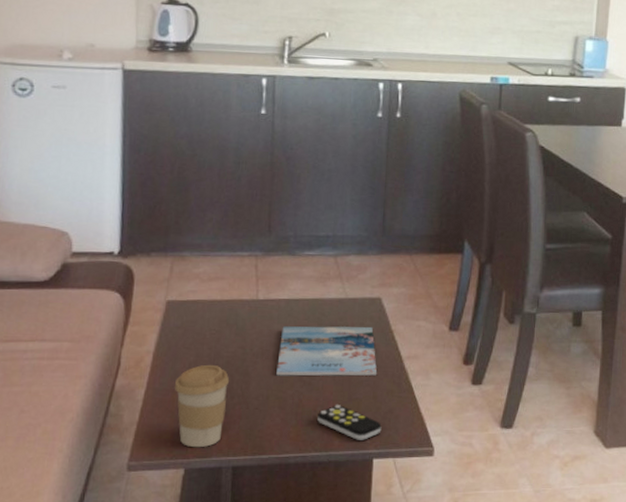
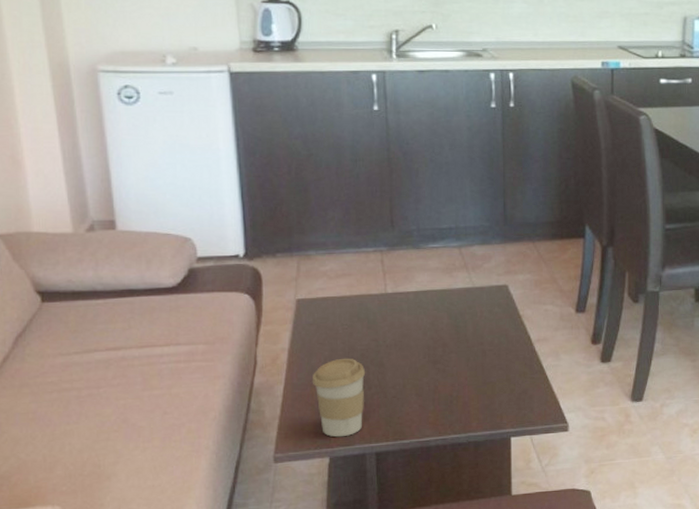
magazine: present [276,326,378,376] -> none [411,313,509,365]
remote control: present [317,405,382,440] -> none [454,389,517,421]

